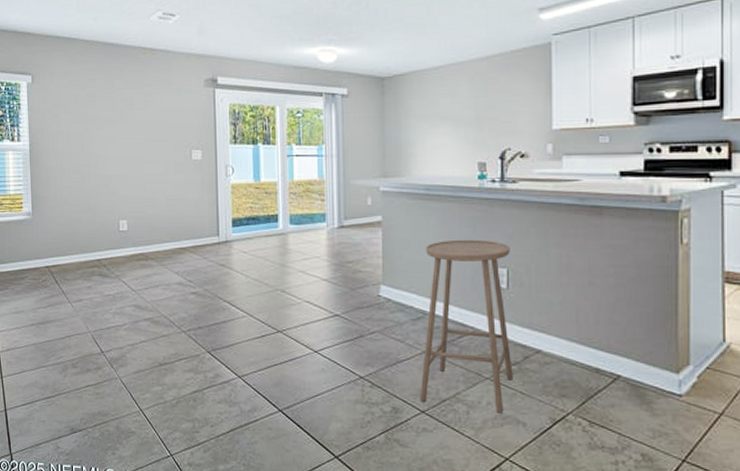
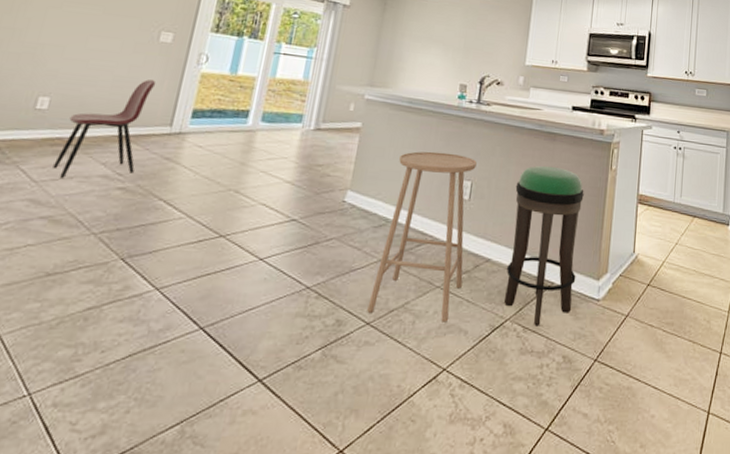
dining chair: none [143,196,200,287] -> present [53,79,157,178]
bar stool: none [559,245,648,422] -> present [503,166,584,327]

